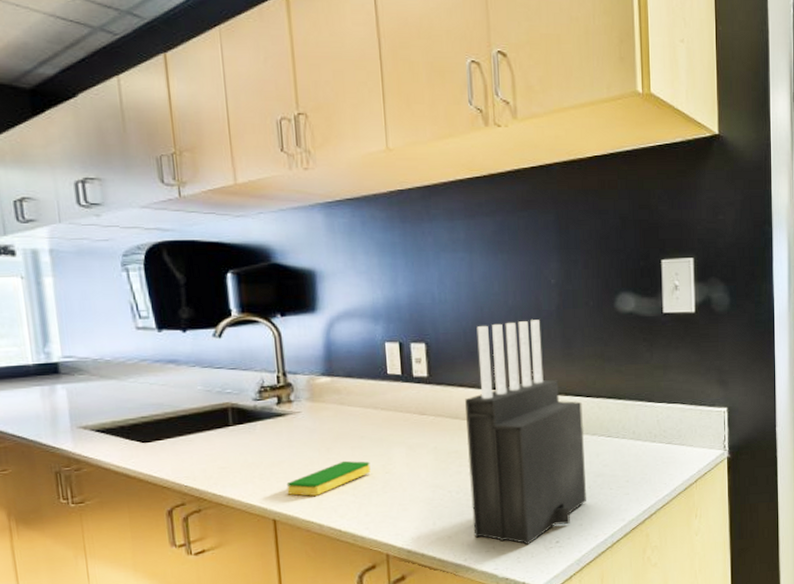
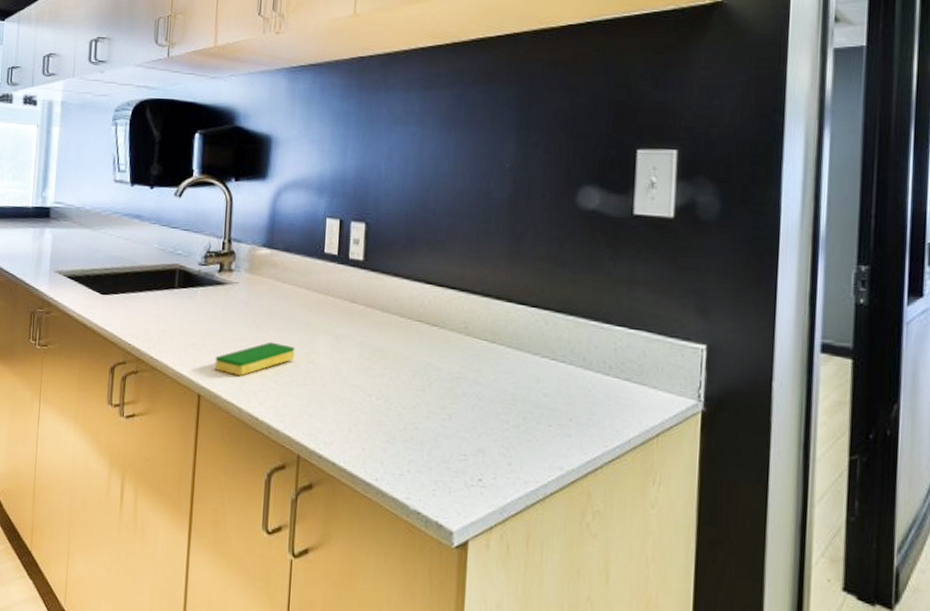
knife block: present [465,320,586,545] -> none [389,208,526,477]

